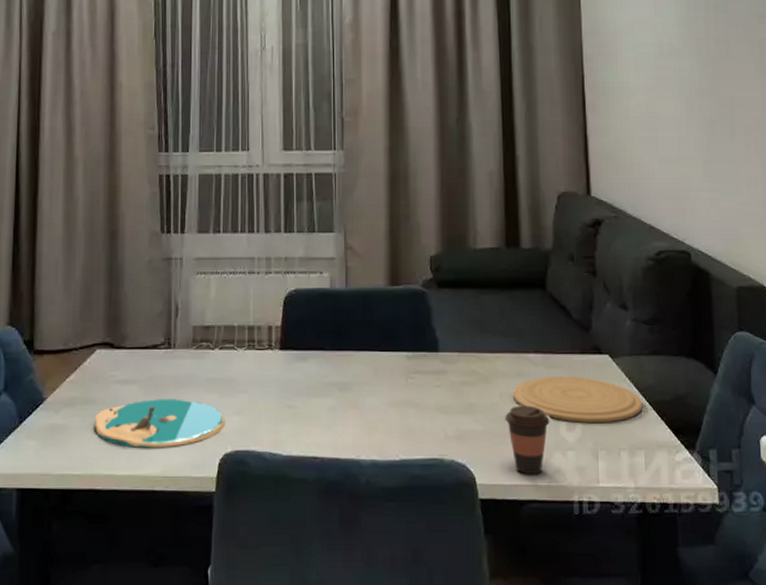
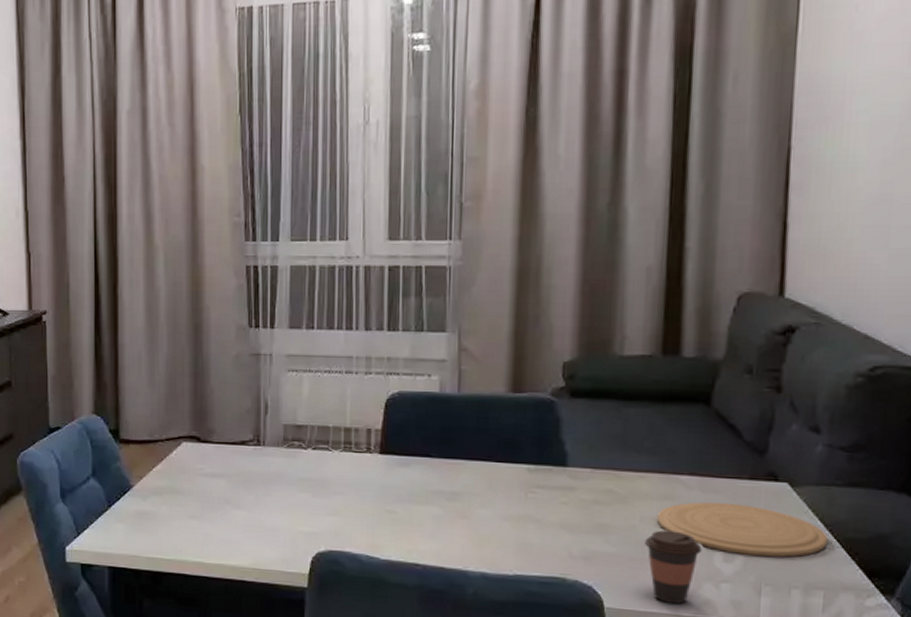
plate: present [95,399,226,449] -> none [183,494,319,542]

